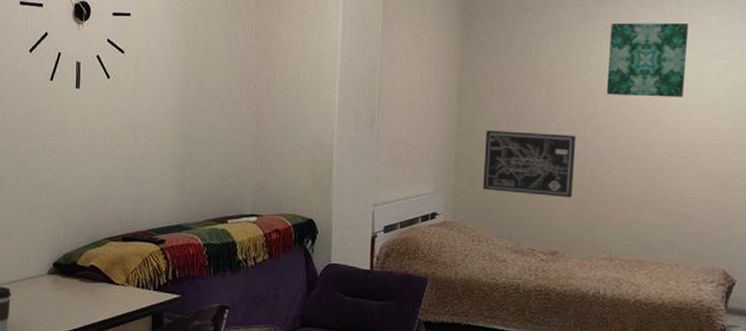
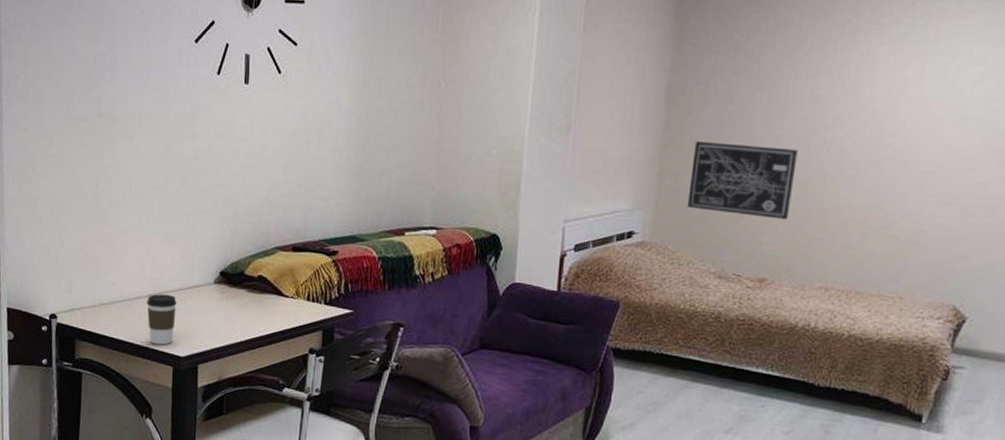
wall art: present [606,22,689,98] -> none [837,20,942,109]

